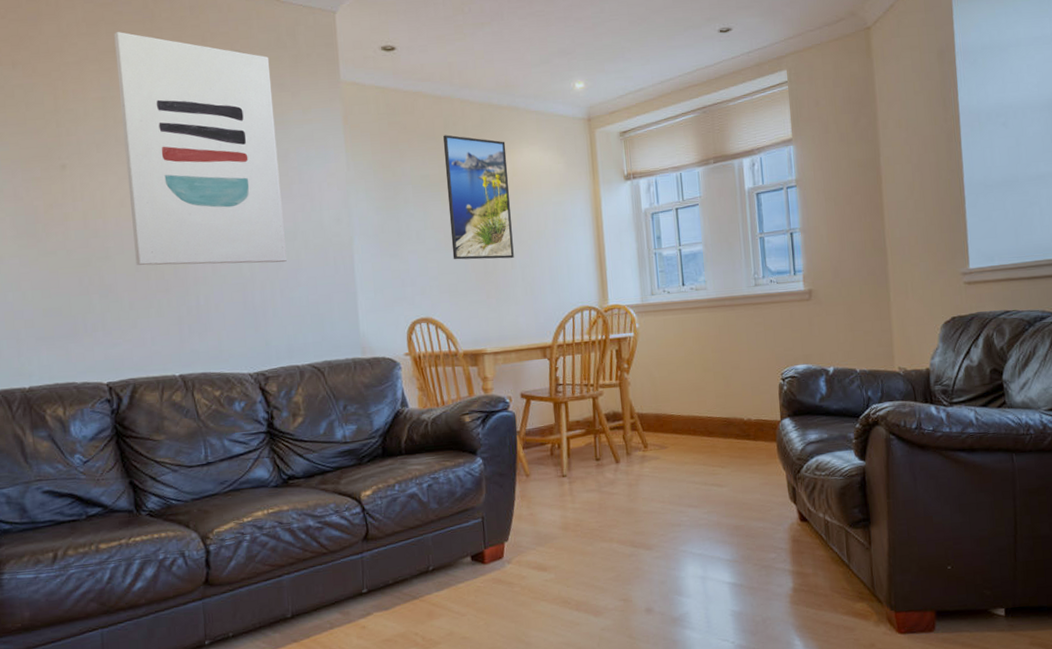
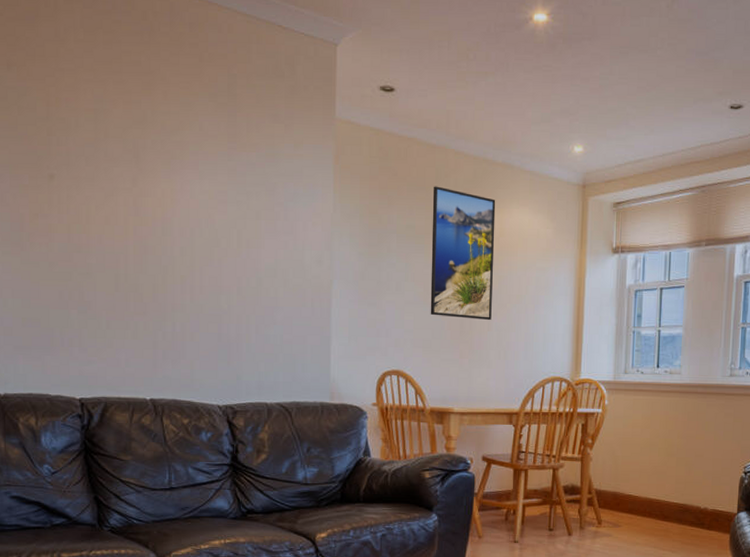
wall art: present [114,32,287,266] -> none [111,42,266,299]

